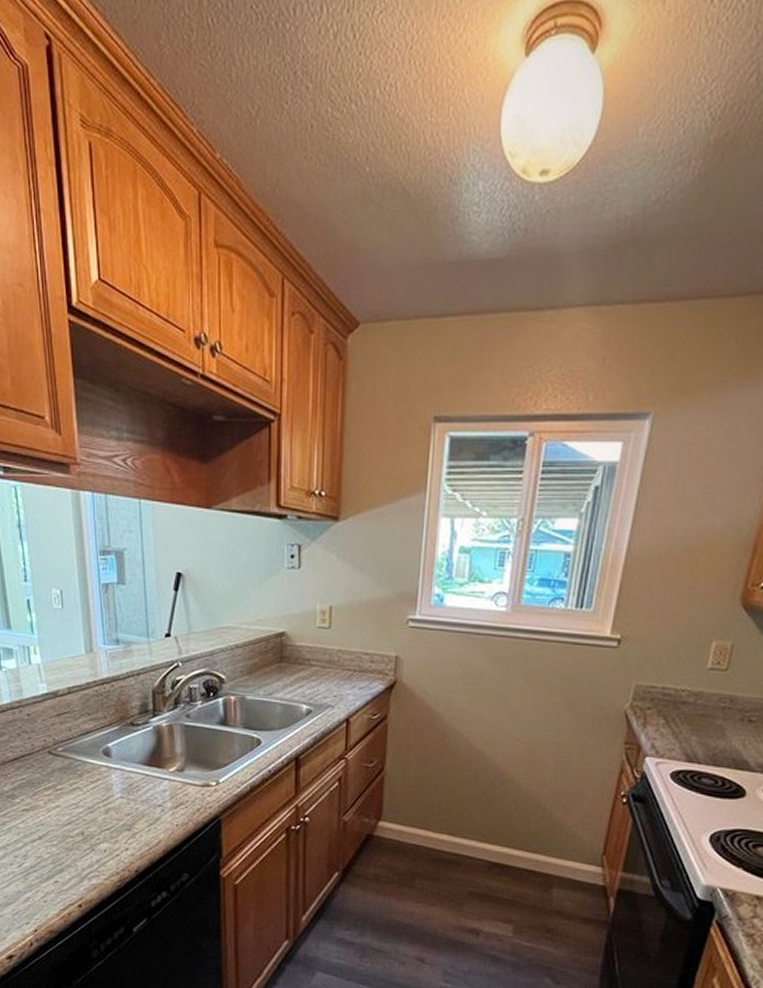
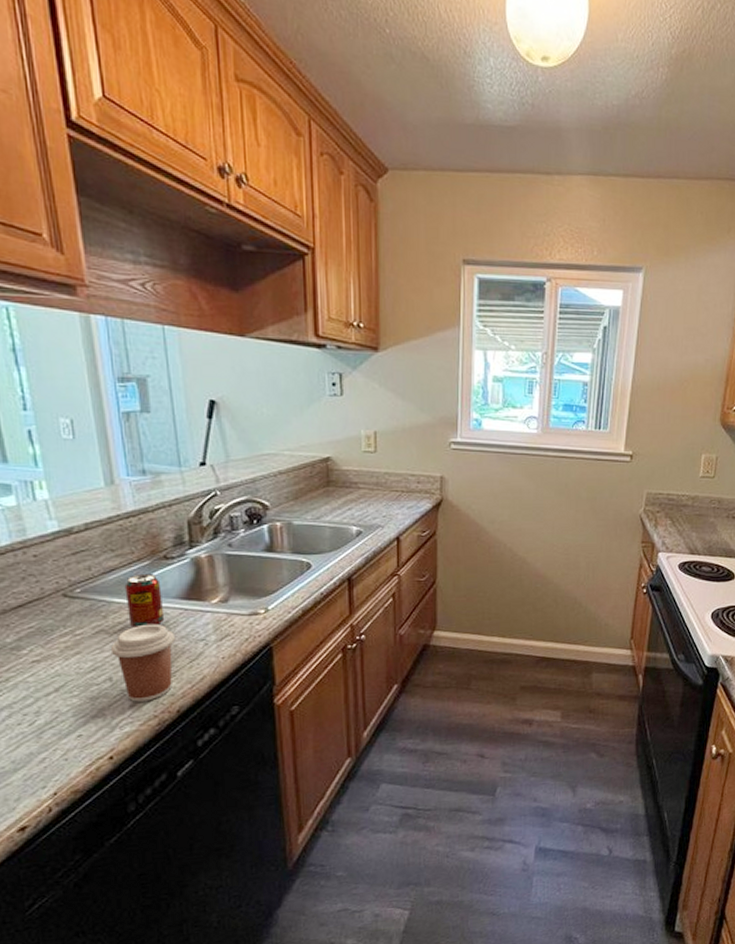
coffee cup: none [83,785,138,858] -> present [110,623,176,702]
beverage can: none [97,737,129,789] -> present [124,573,165,629]

